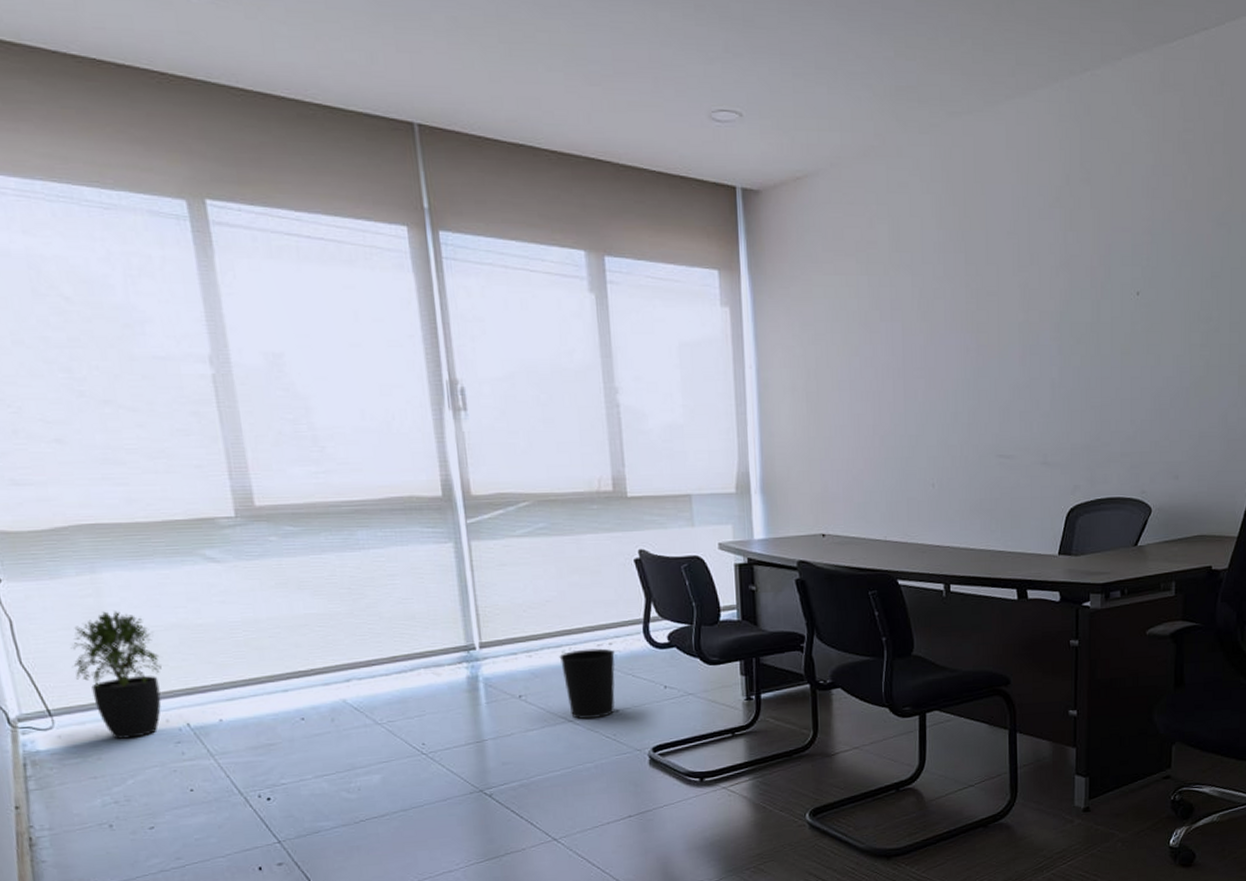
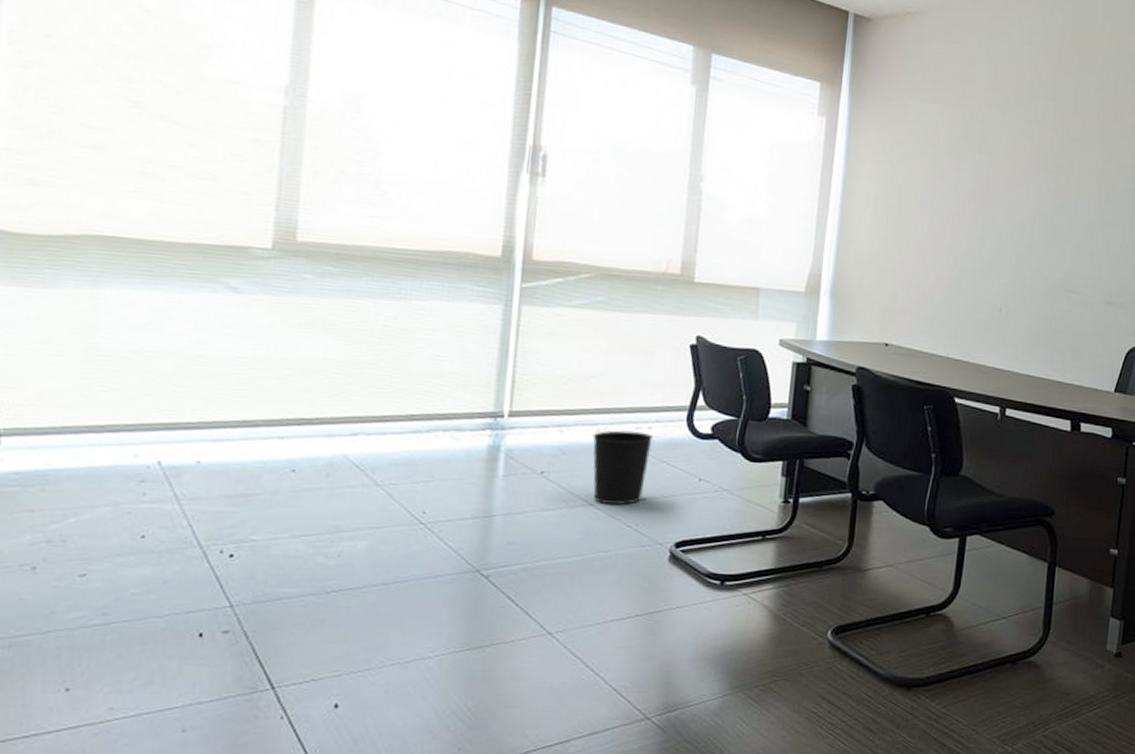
potted plant: present [70,611,162,739] -> none [42,329,147,471]

